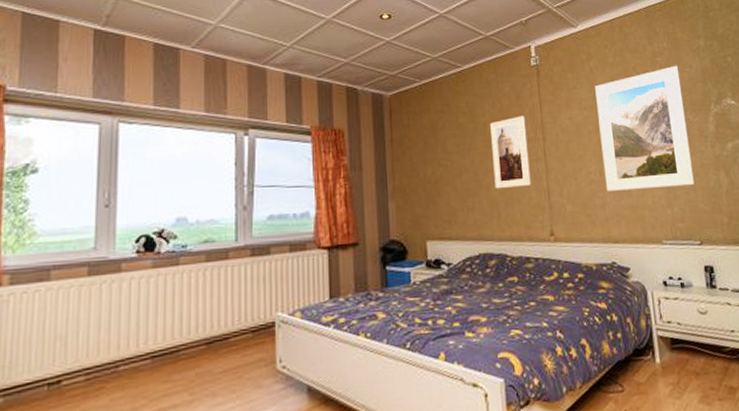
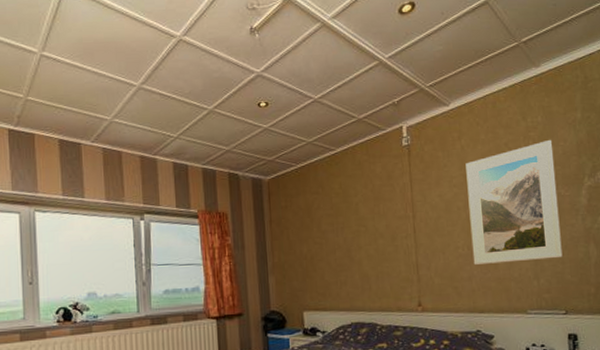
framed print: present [490,115,531,189] -> none [362,194,401,264]

